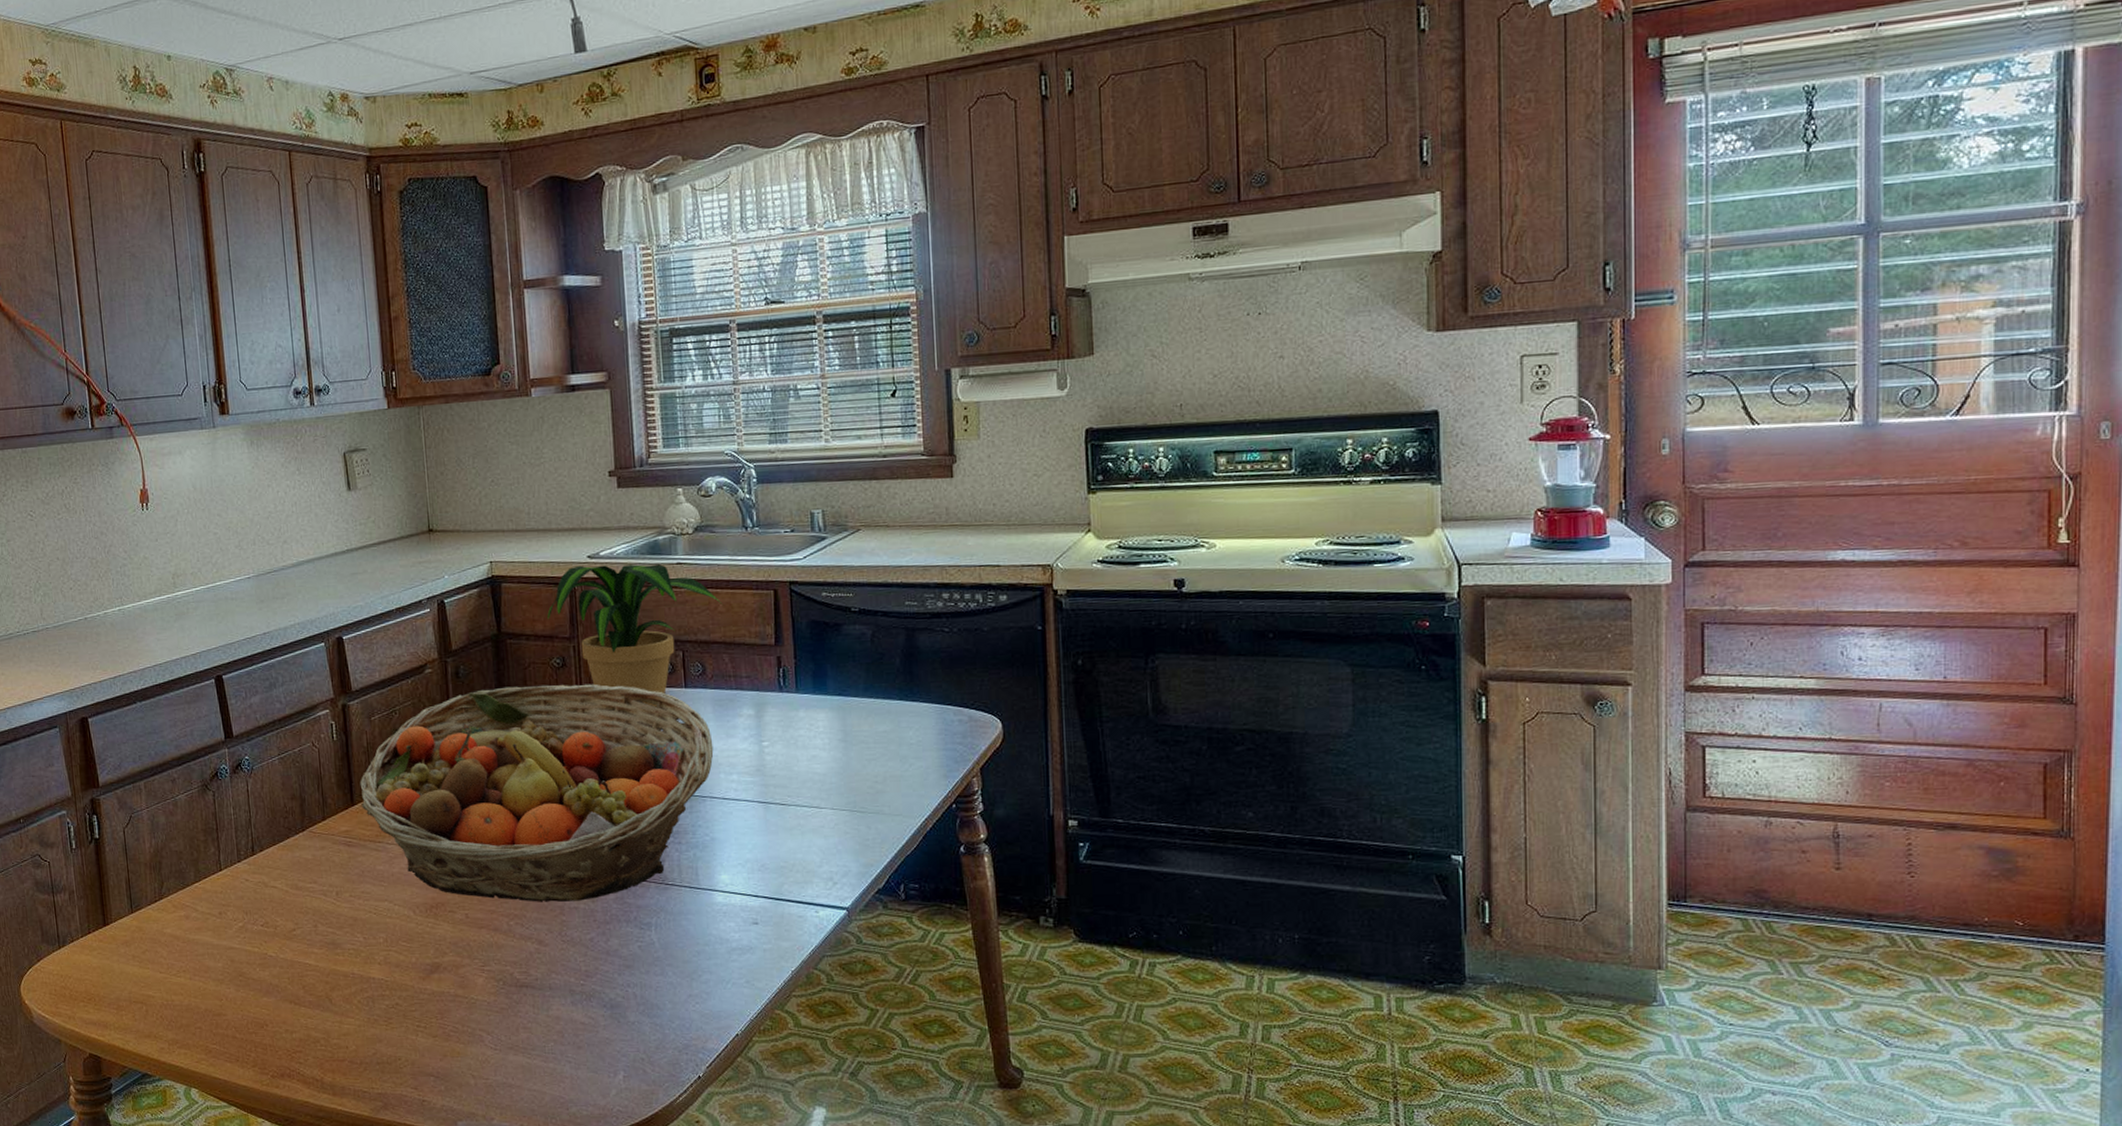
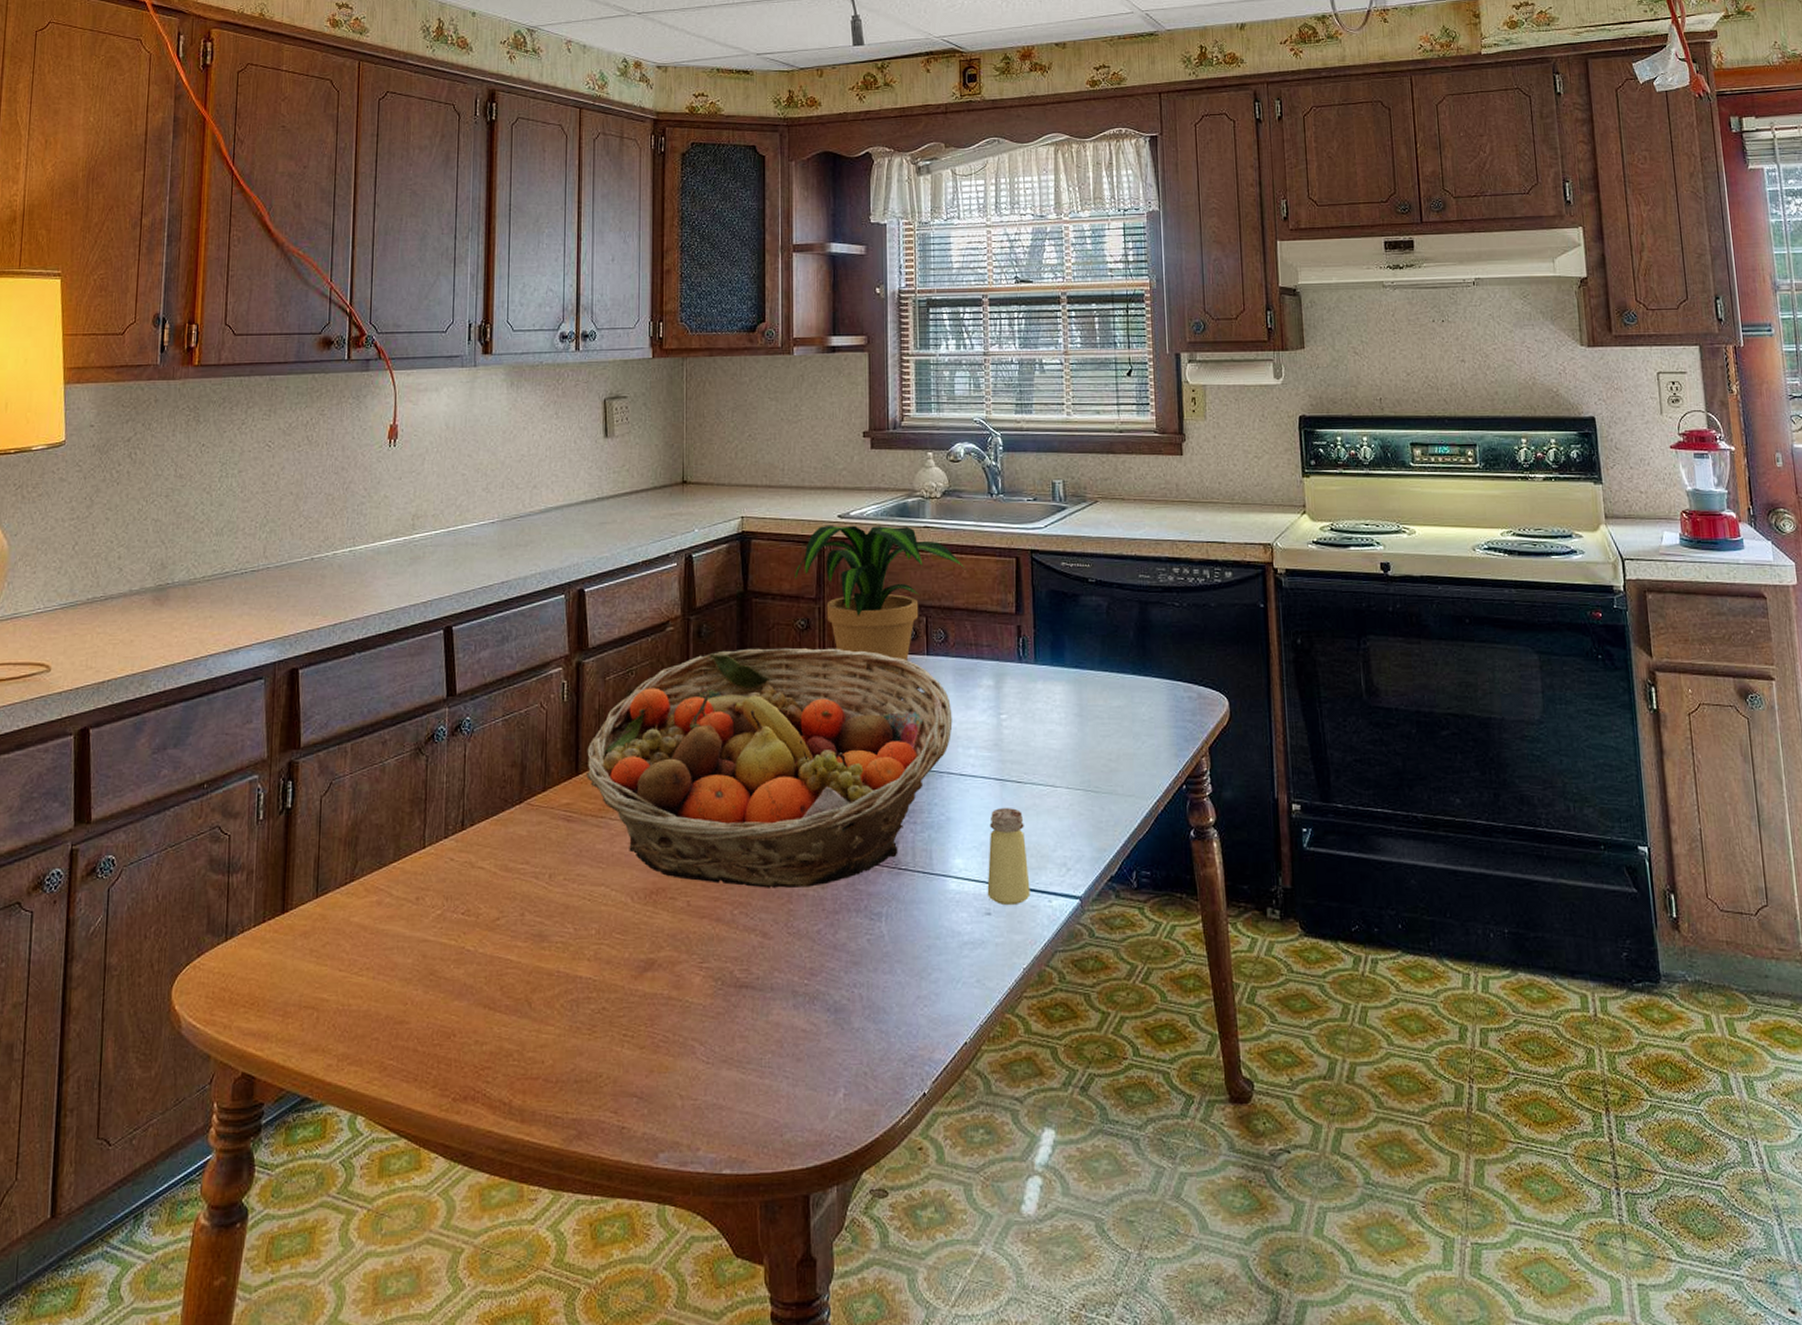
saltshaker: none [753,828,797,916] -> present [987,808,1030,906]

